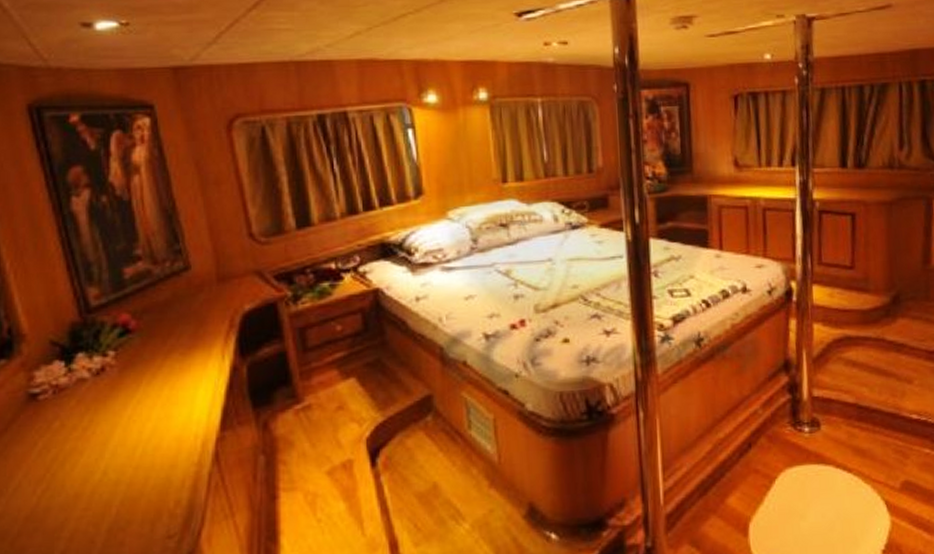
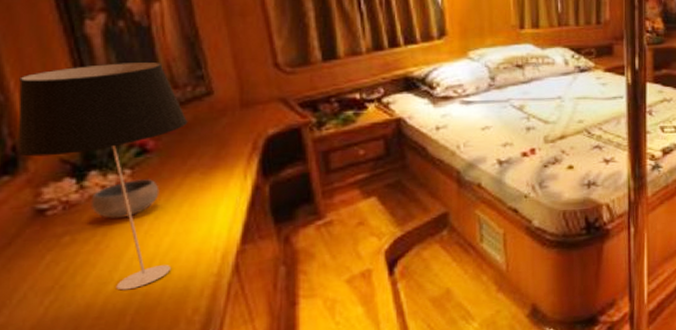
table lamp: none [12,237,168,480] -> present [17,61,188,291]
bowl: none [78,361,141,403] -> present [90,179,160,218]

